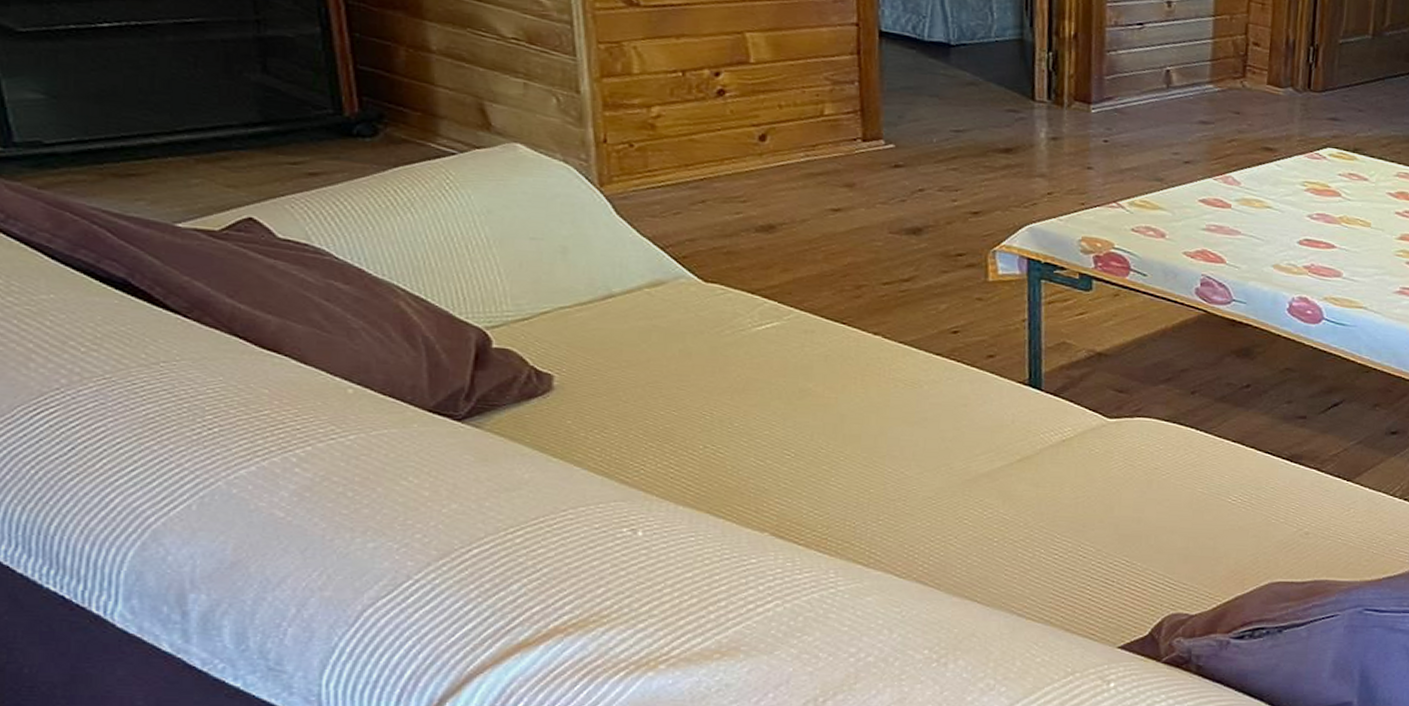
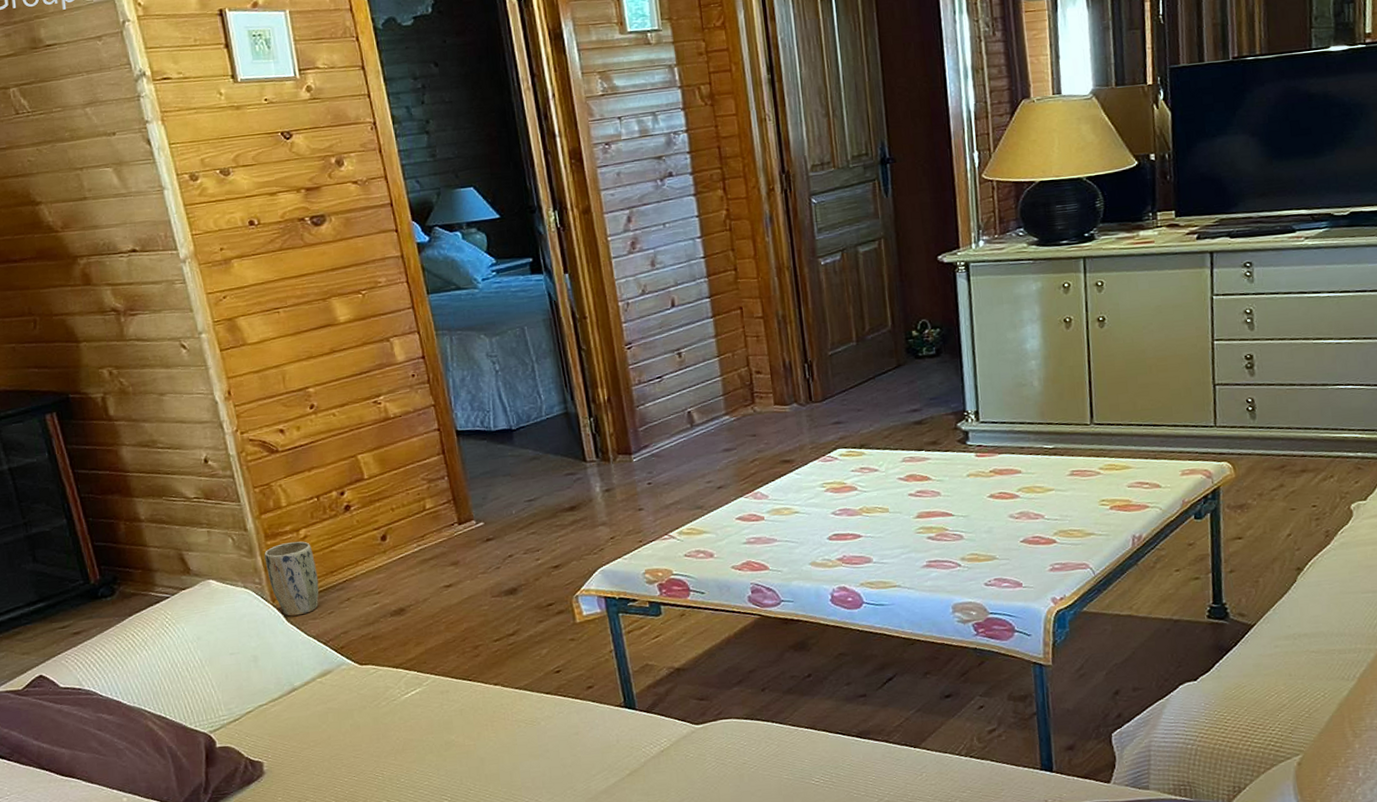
plant pot: none [598,118,667,209] -> present [264,541,319,617]

